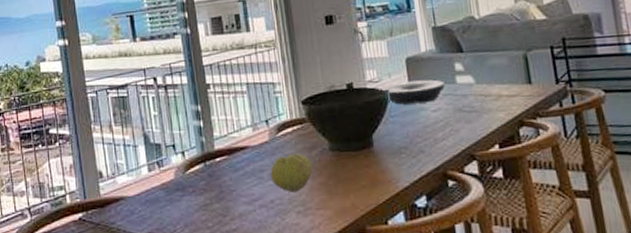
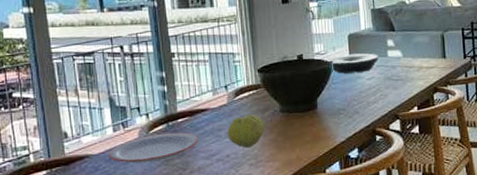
plate: none [143,173,239,208] -> present [107,132,199,164]

